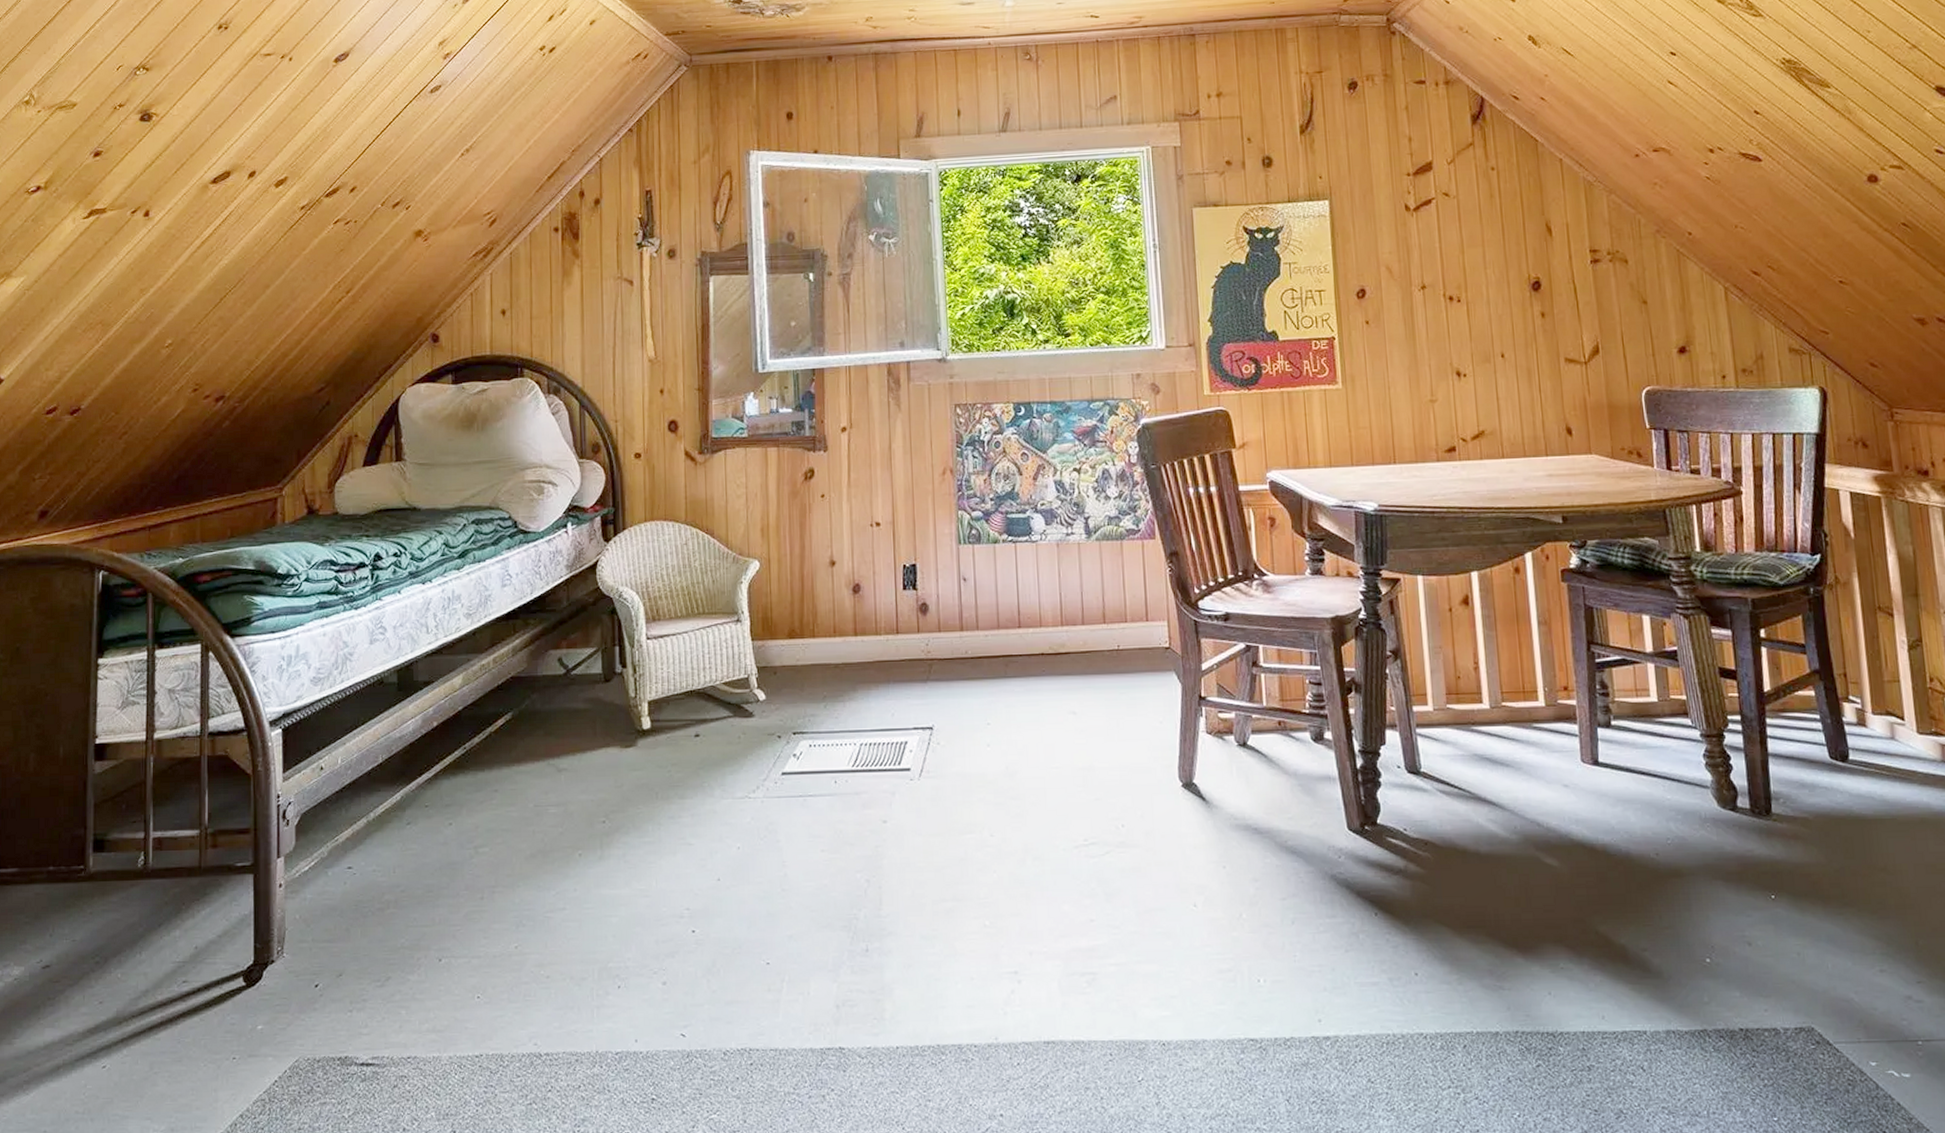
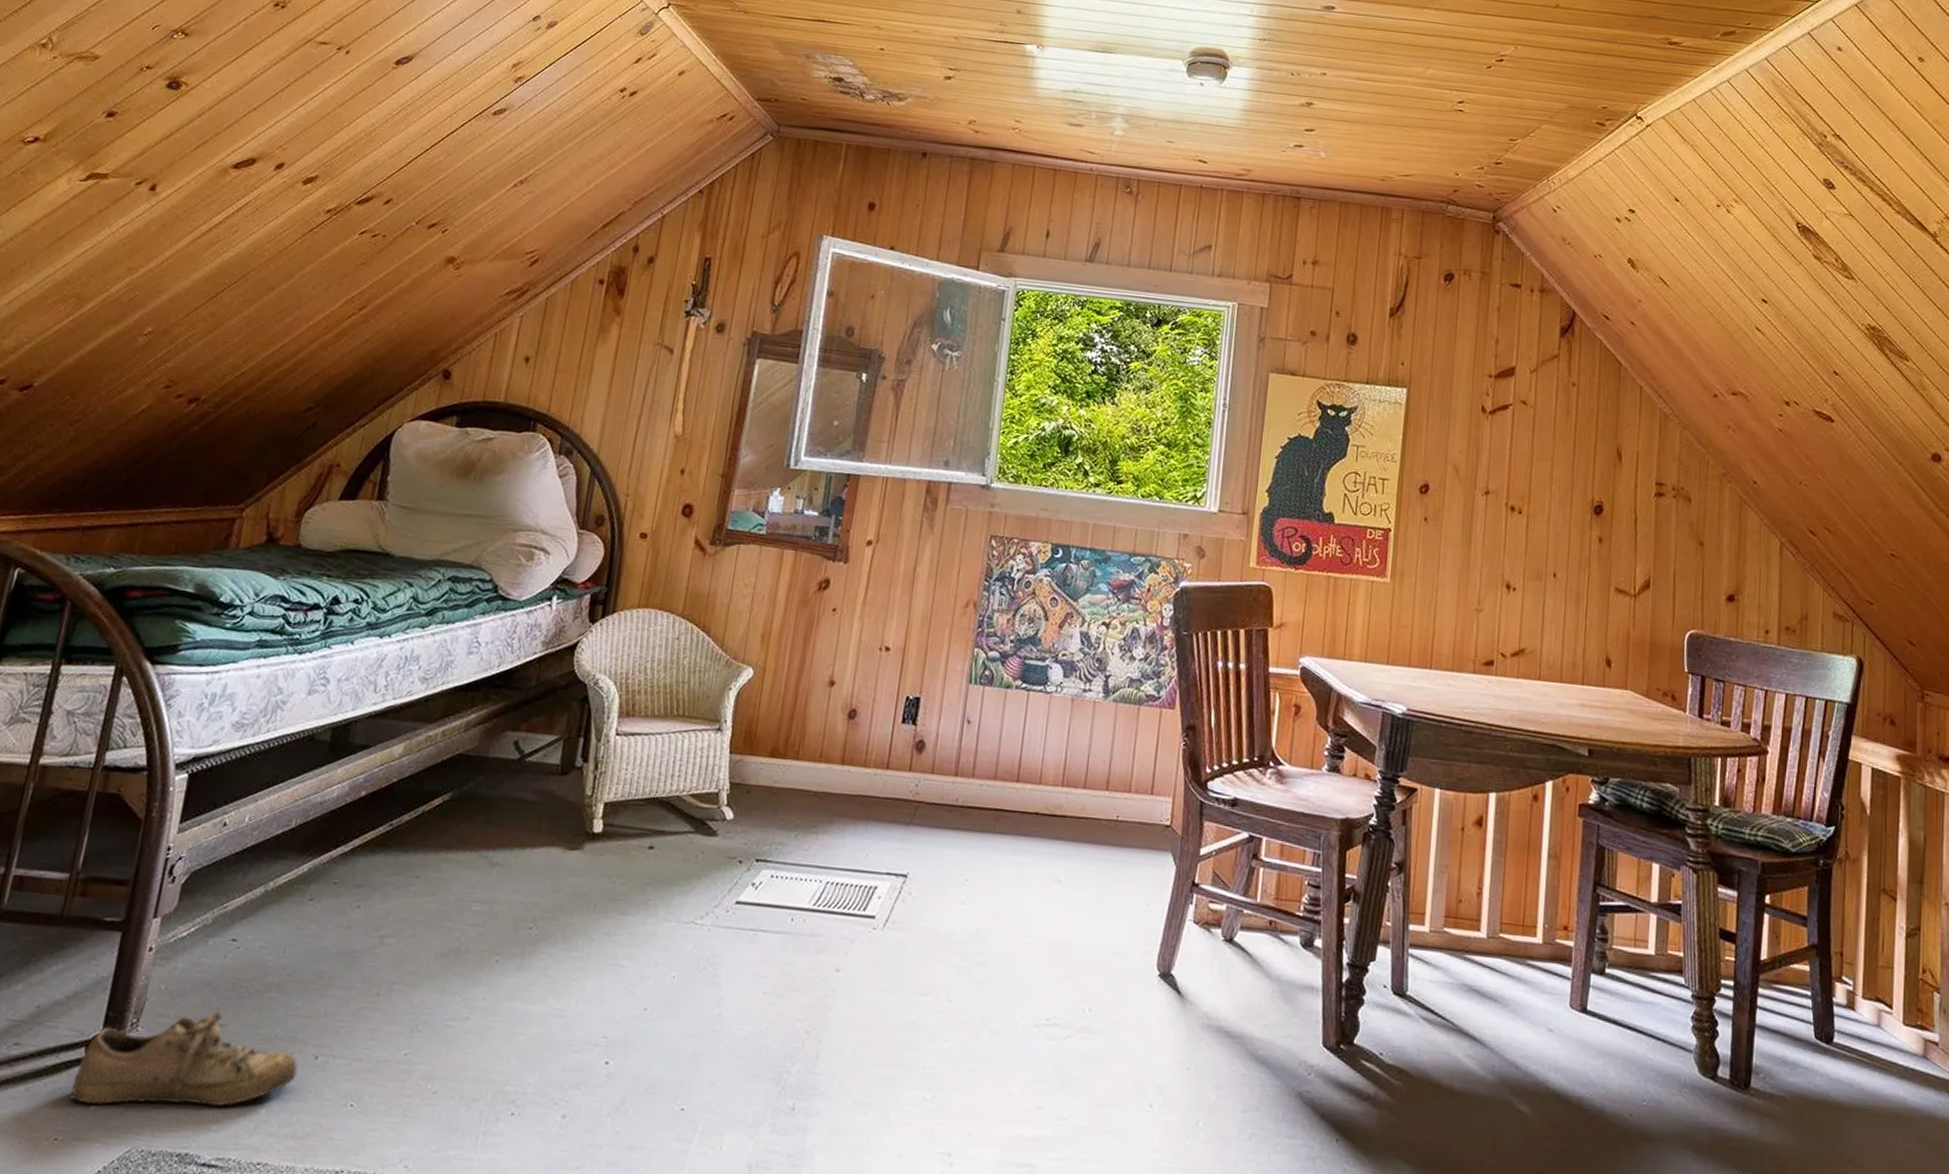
shoe: none [238,931,426,1025] -> present [69,1011,298,1107]

